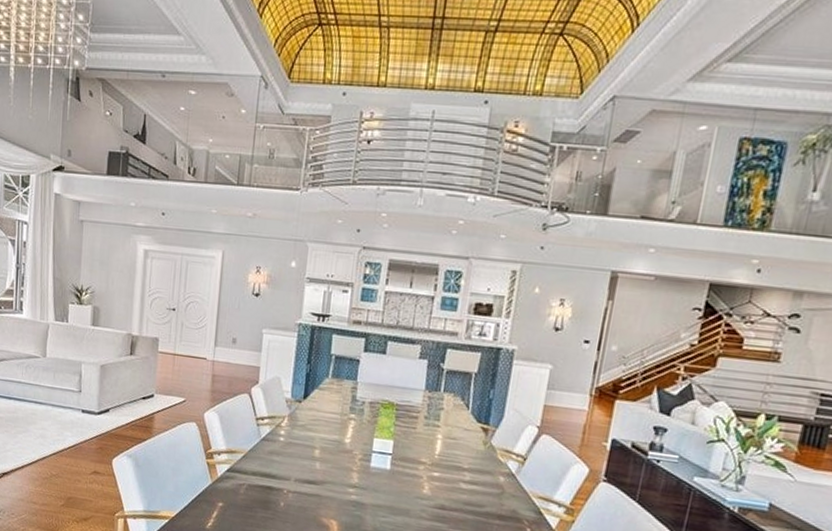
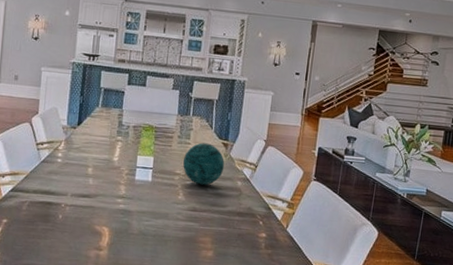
decorative orb: none [429,426,484,479] -> present [182,143,225,186]

